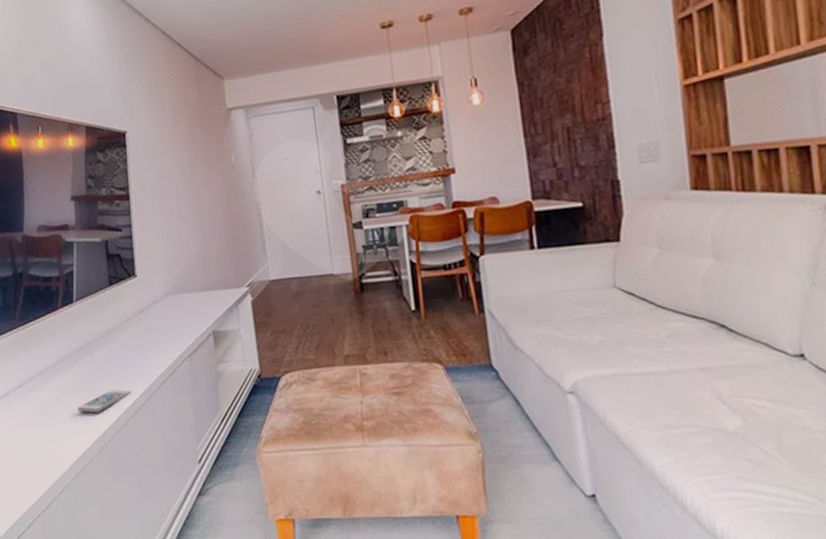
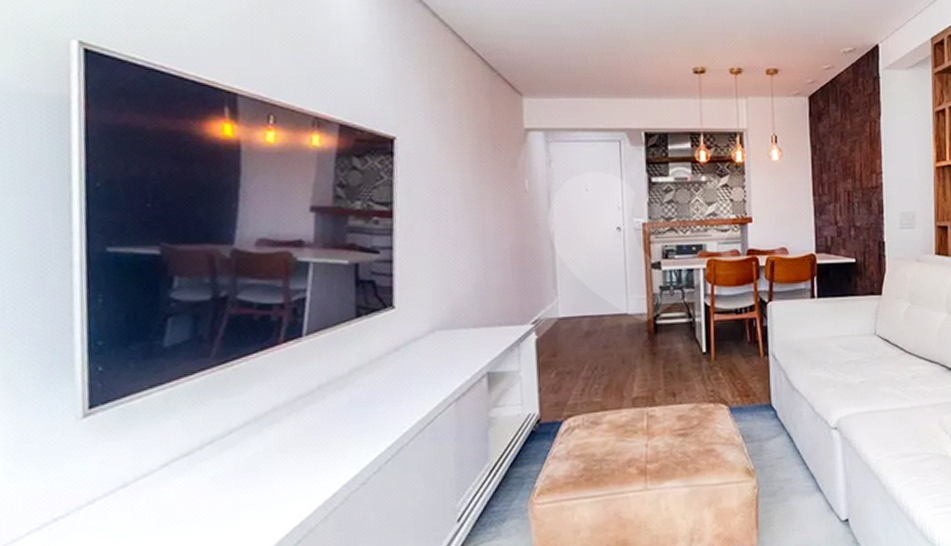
smartphone: present [77,389,131,413] -> none [296,441,375,472]

